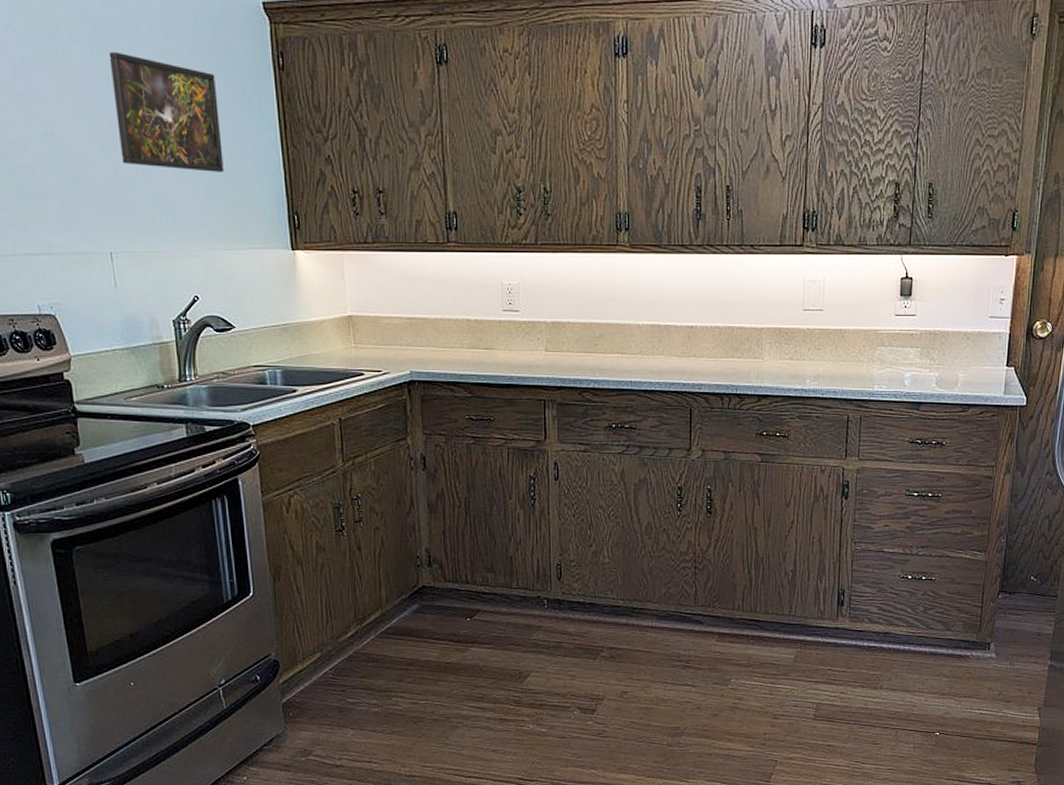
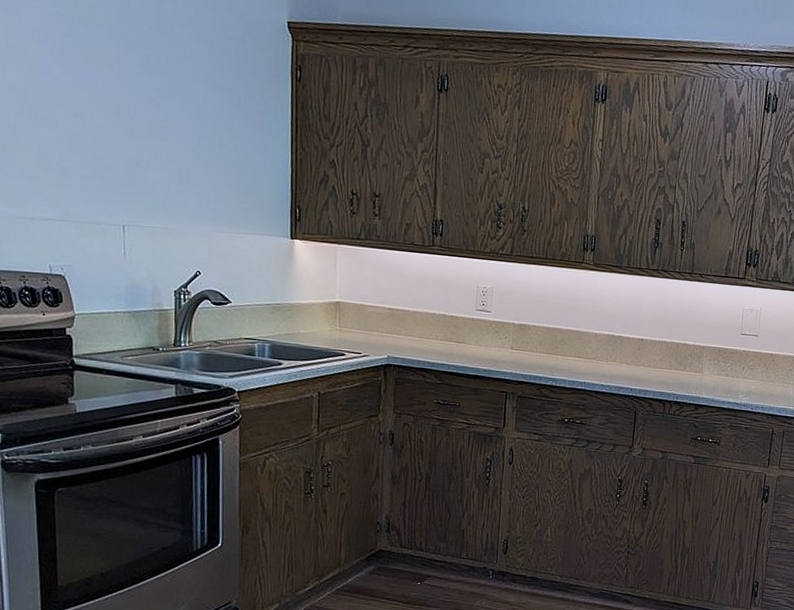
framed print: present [109,51,224,172] -> none [142,49,238,164]

